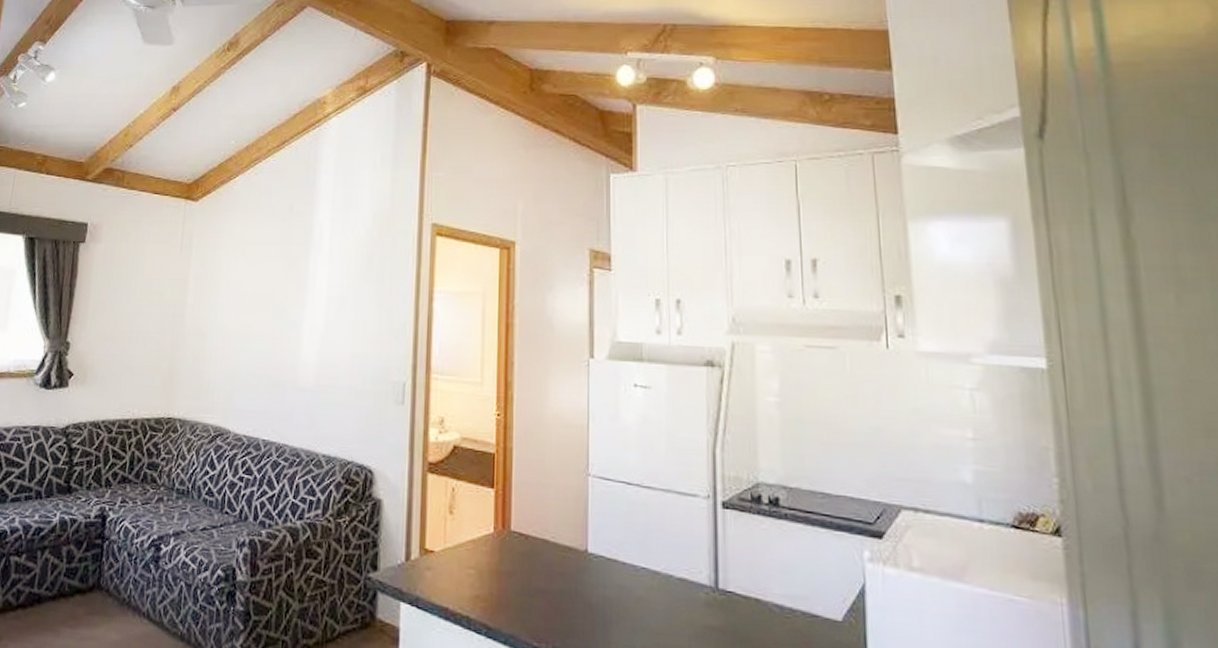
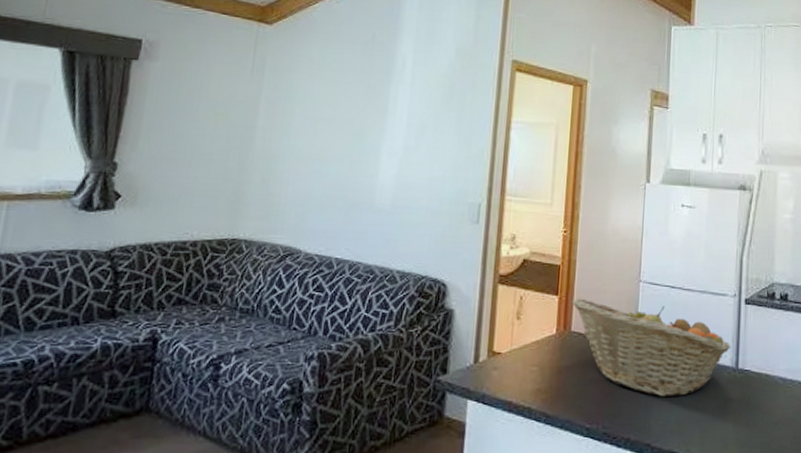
fruit basket: none [509,492,708,618] -> present [571,298,731,397]

